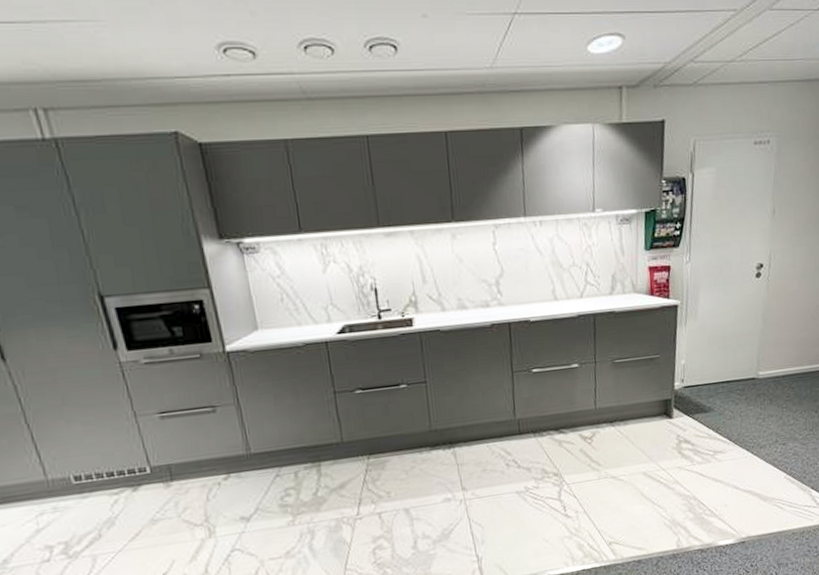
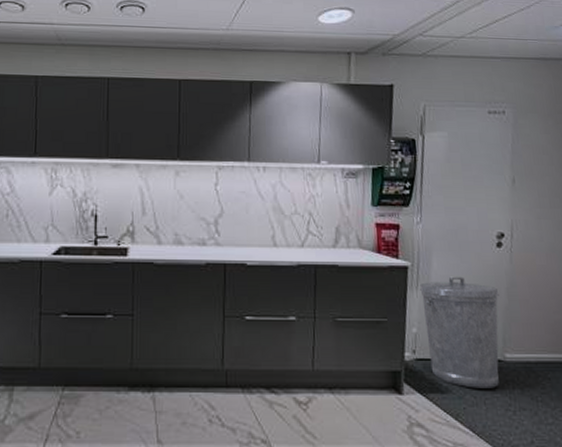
trash can: none [688,308,756,405] -> present [420,276,499,388]

